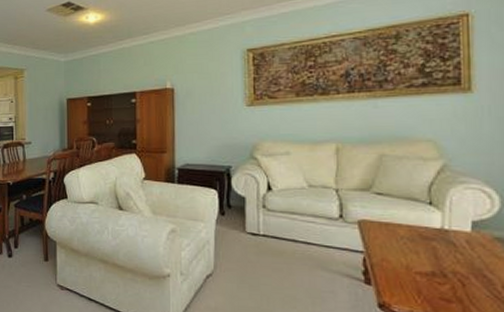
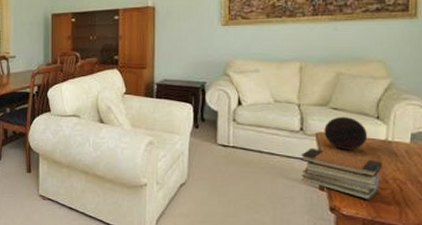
book stack: none [341,236,438,296] -> present [300,147,382,200]
decorative orb: none [367,203,420,239] -> present [324,117,368,150]

